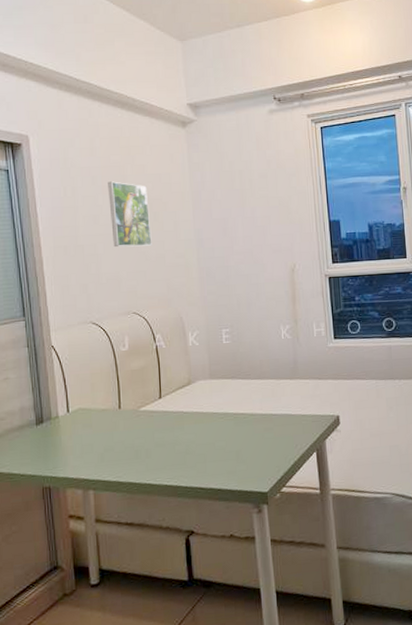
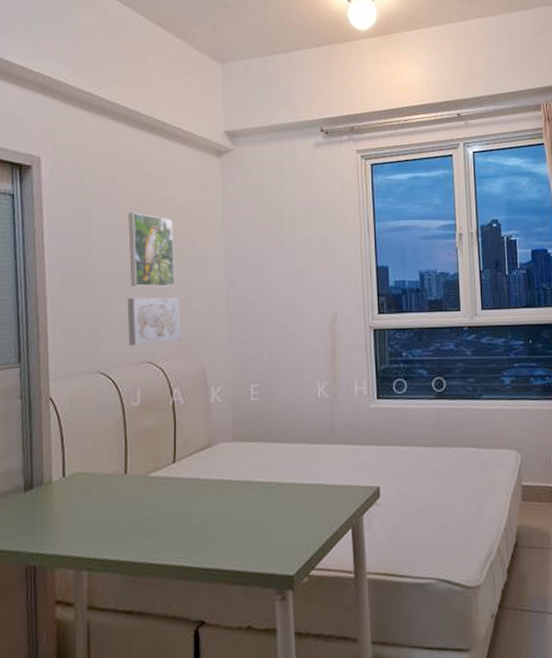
wall art: none [111,255,160,299] -> present [127,297,181,346]

